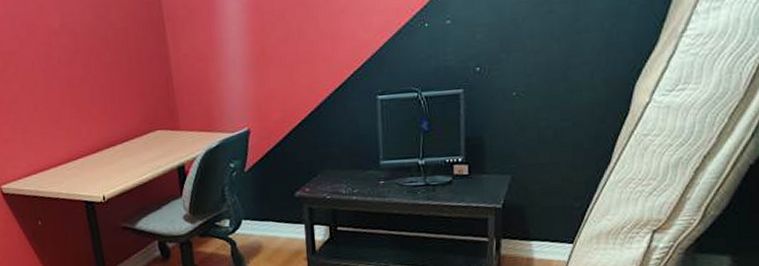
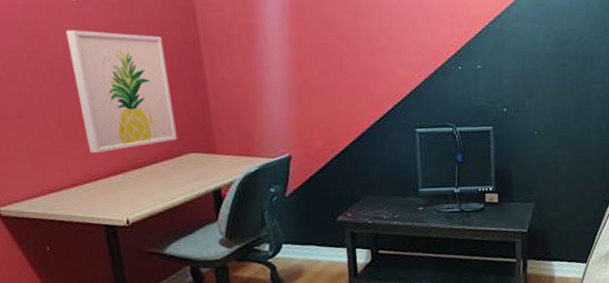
wall art: none [49,16,145,133] -> present [66,30,177,153]

